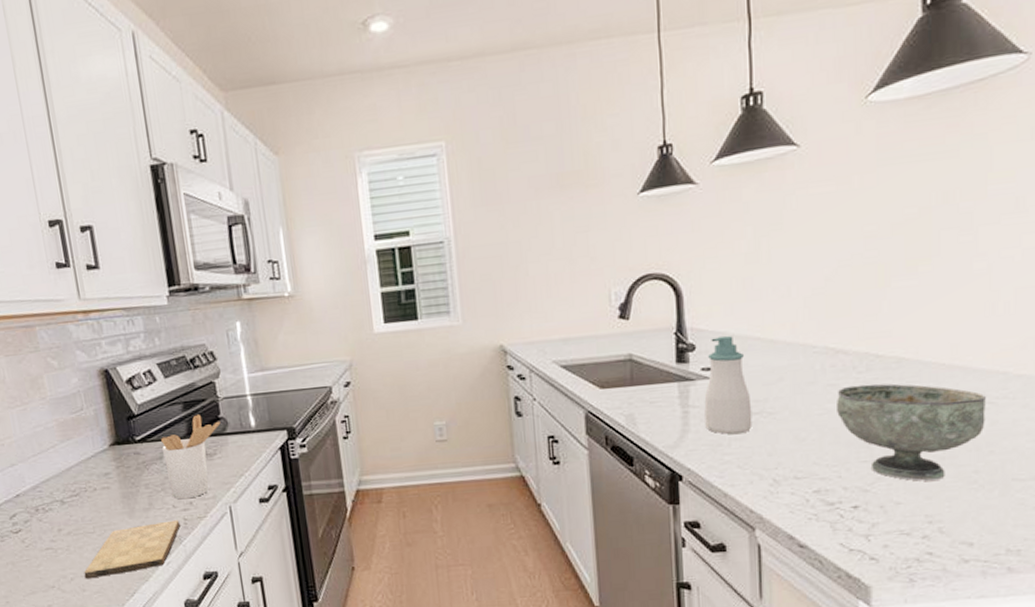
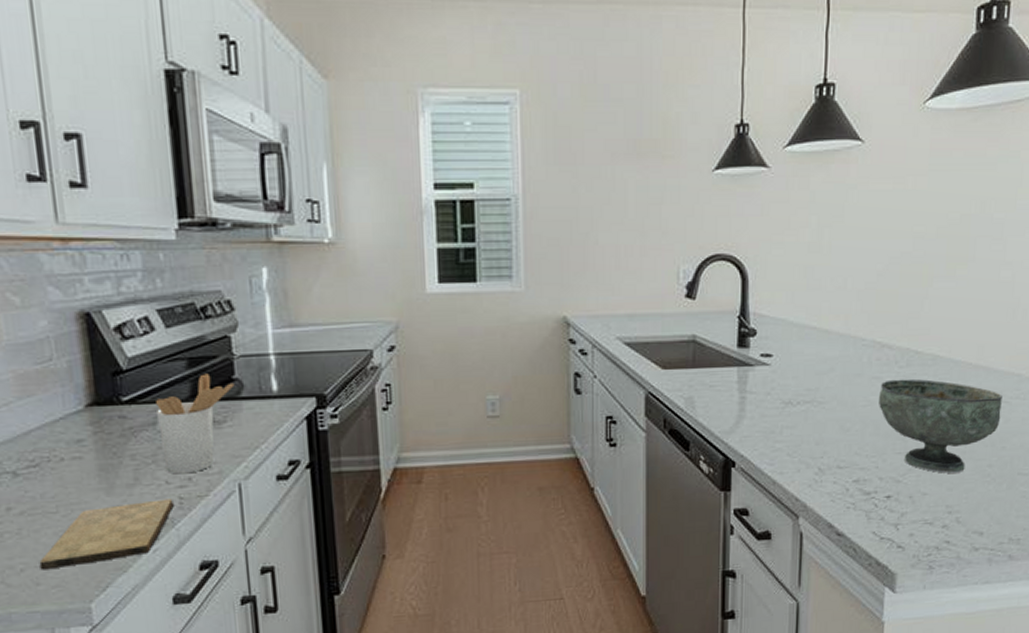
soap bottle: present [704,335,753,435] -> none [760,322,804,422]

